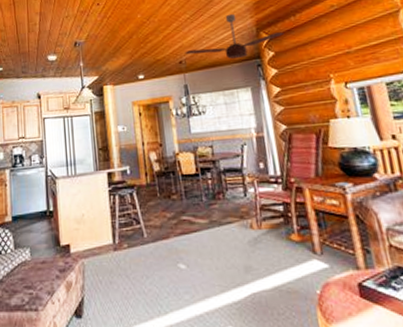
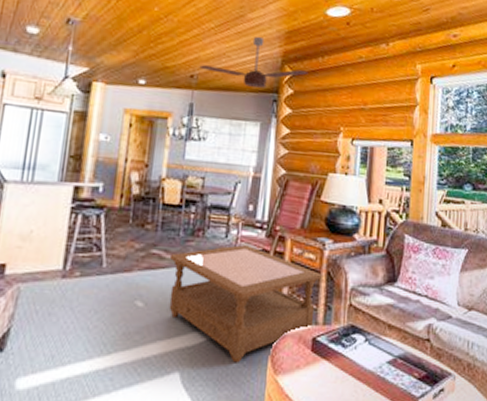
coffee table: none [198,199,356,315] -> present [169,244,322,363]

